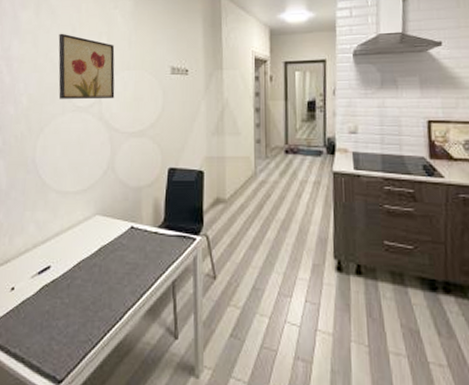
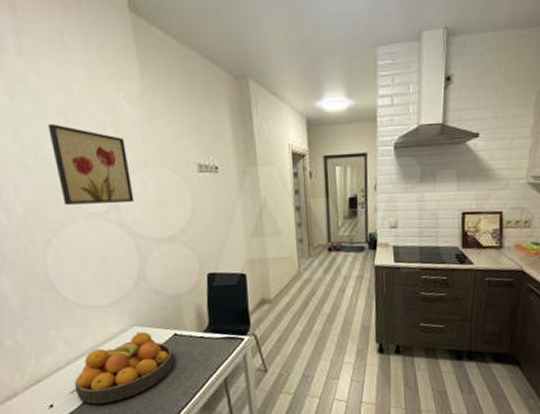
fruit bowl: none [35,221,128,292] -> present [74,331,174,404]

